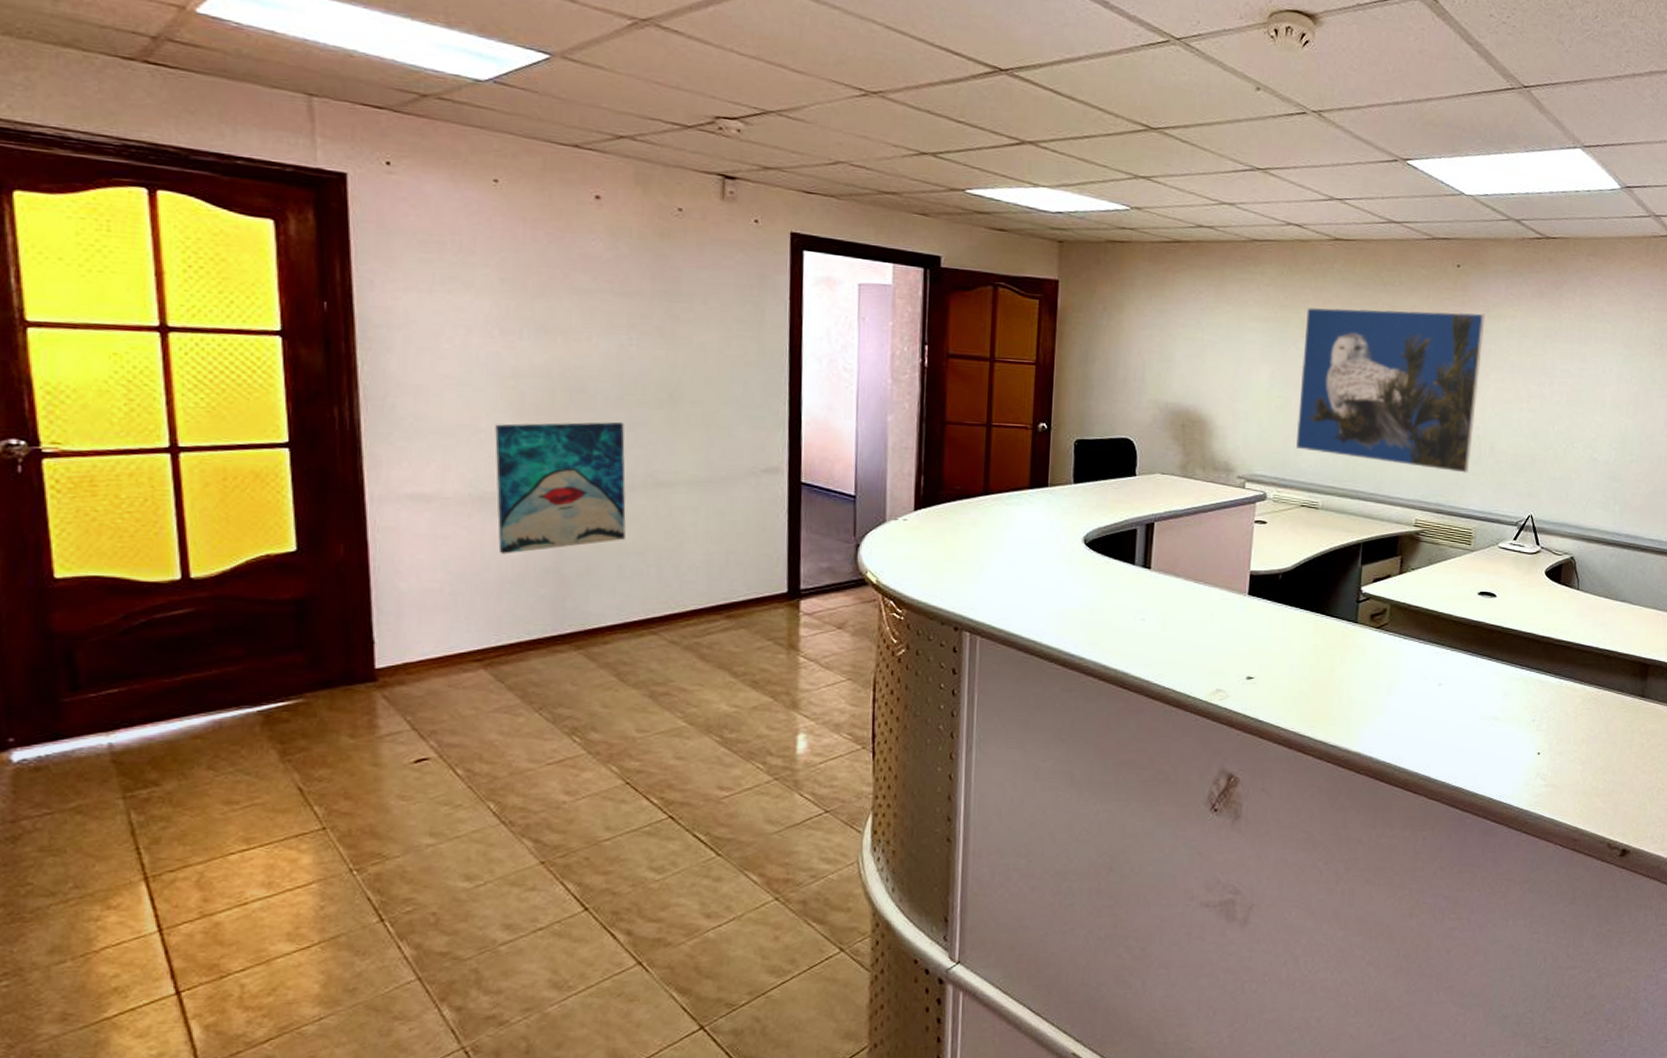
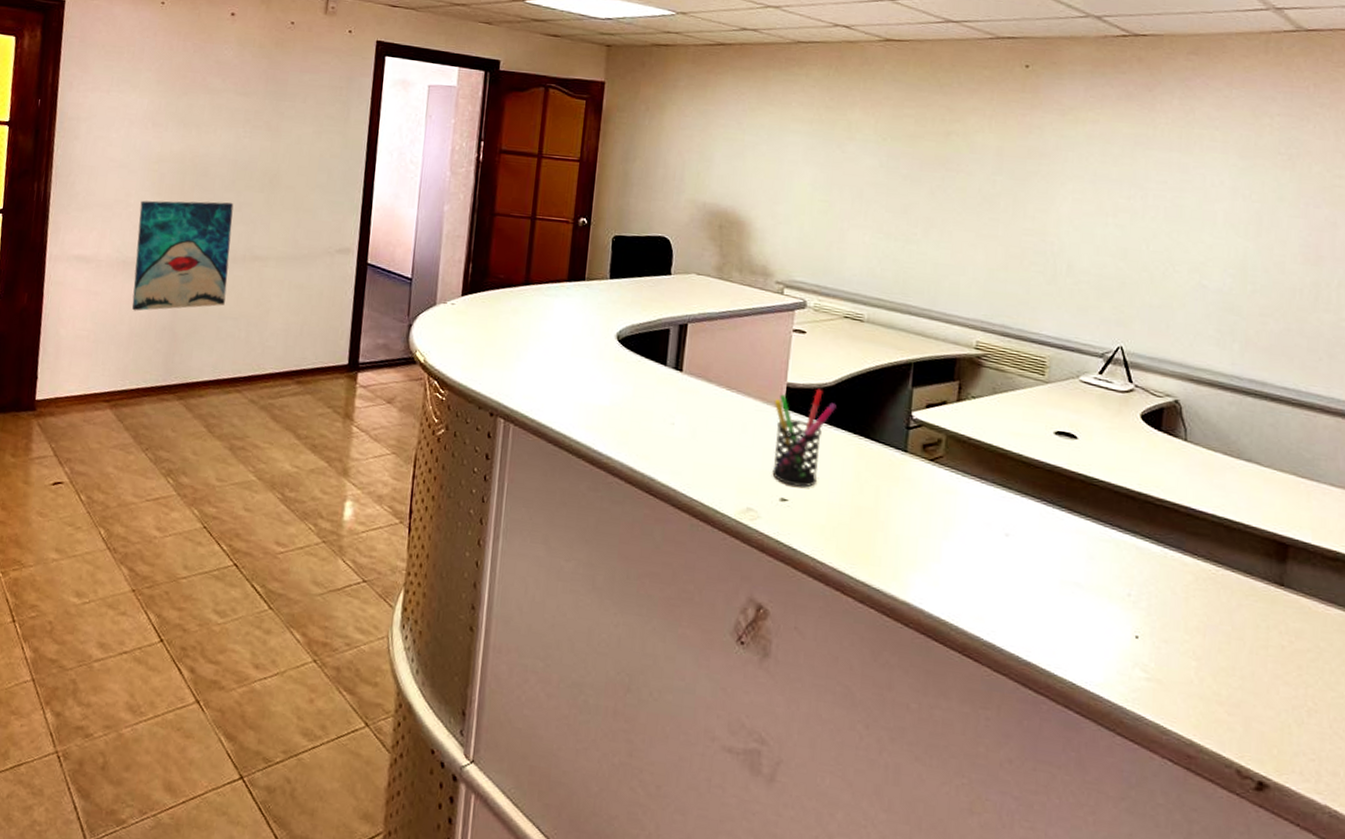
pen holder: none [1239,573,1296,665] -> present [772,388,837,487]
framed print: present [1296,307,1486,473] -> none [840,109,1060,293]

